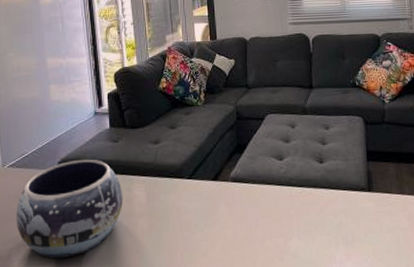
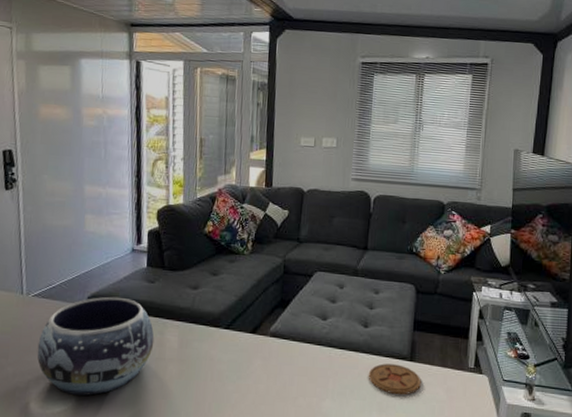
coaster: none [329,196,383,227] -> present [368,363,421,395]

